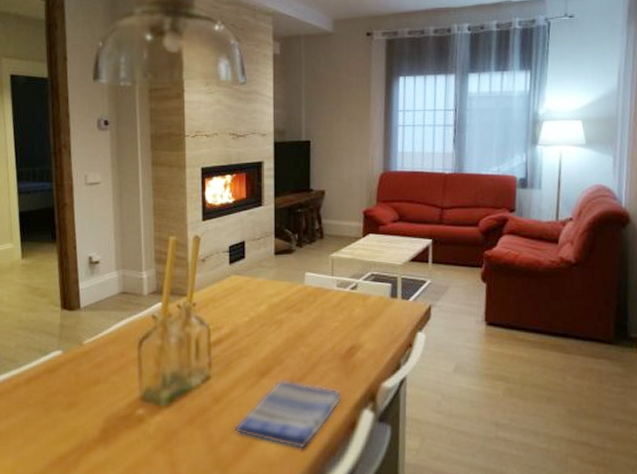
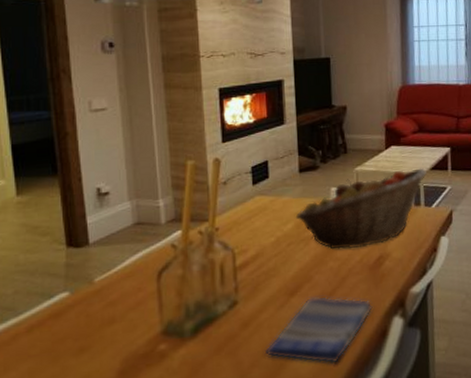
fruit basket: none [269,259,405,335] -> present [295,168,426,250]

